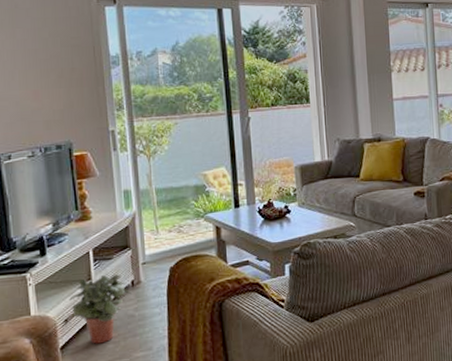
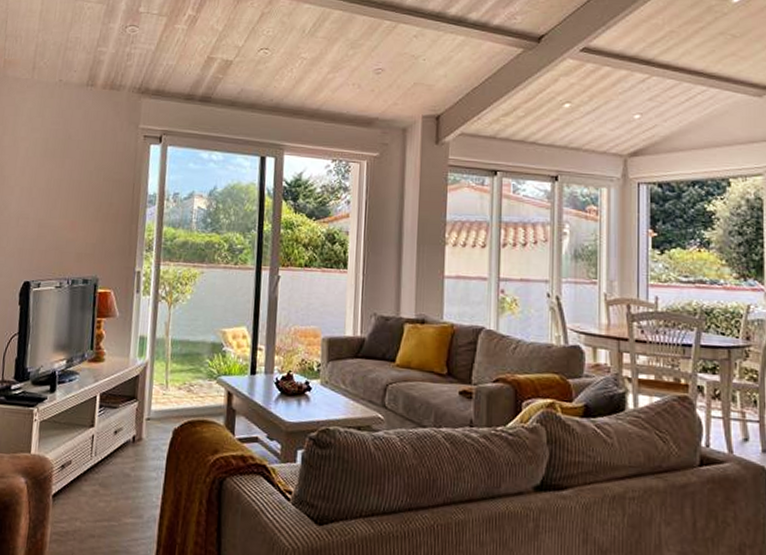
potted plant: present [69,274,133,344] -> none [67,423,132,500]

